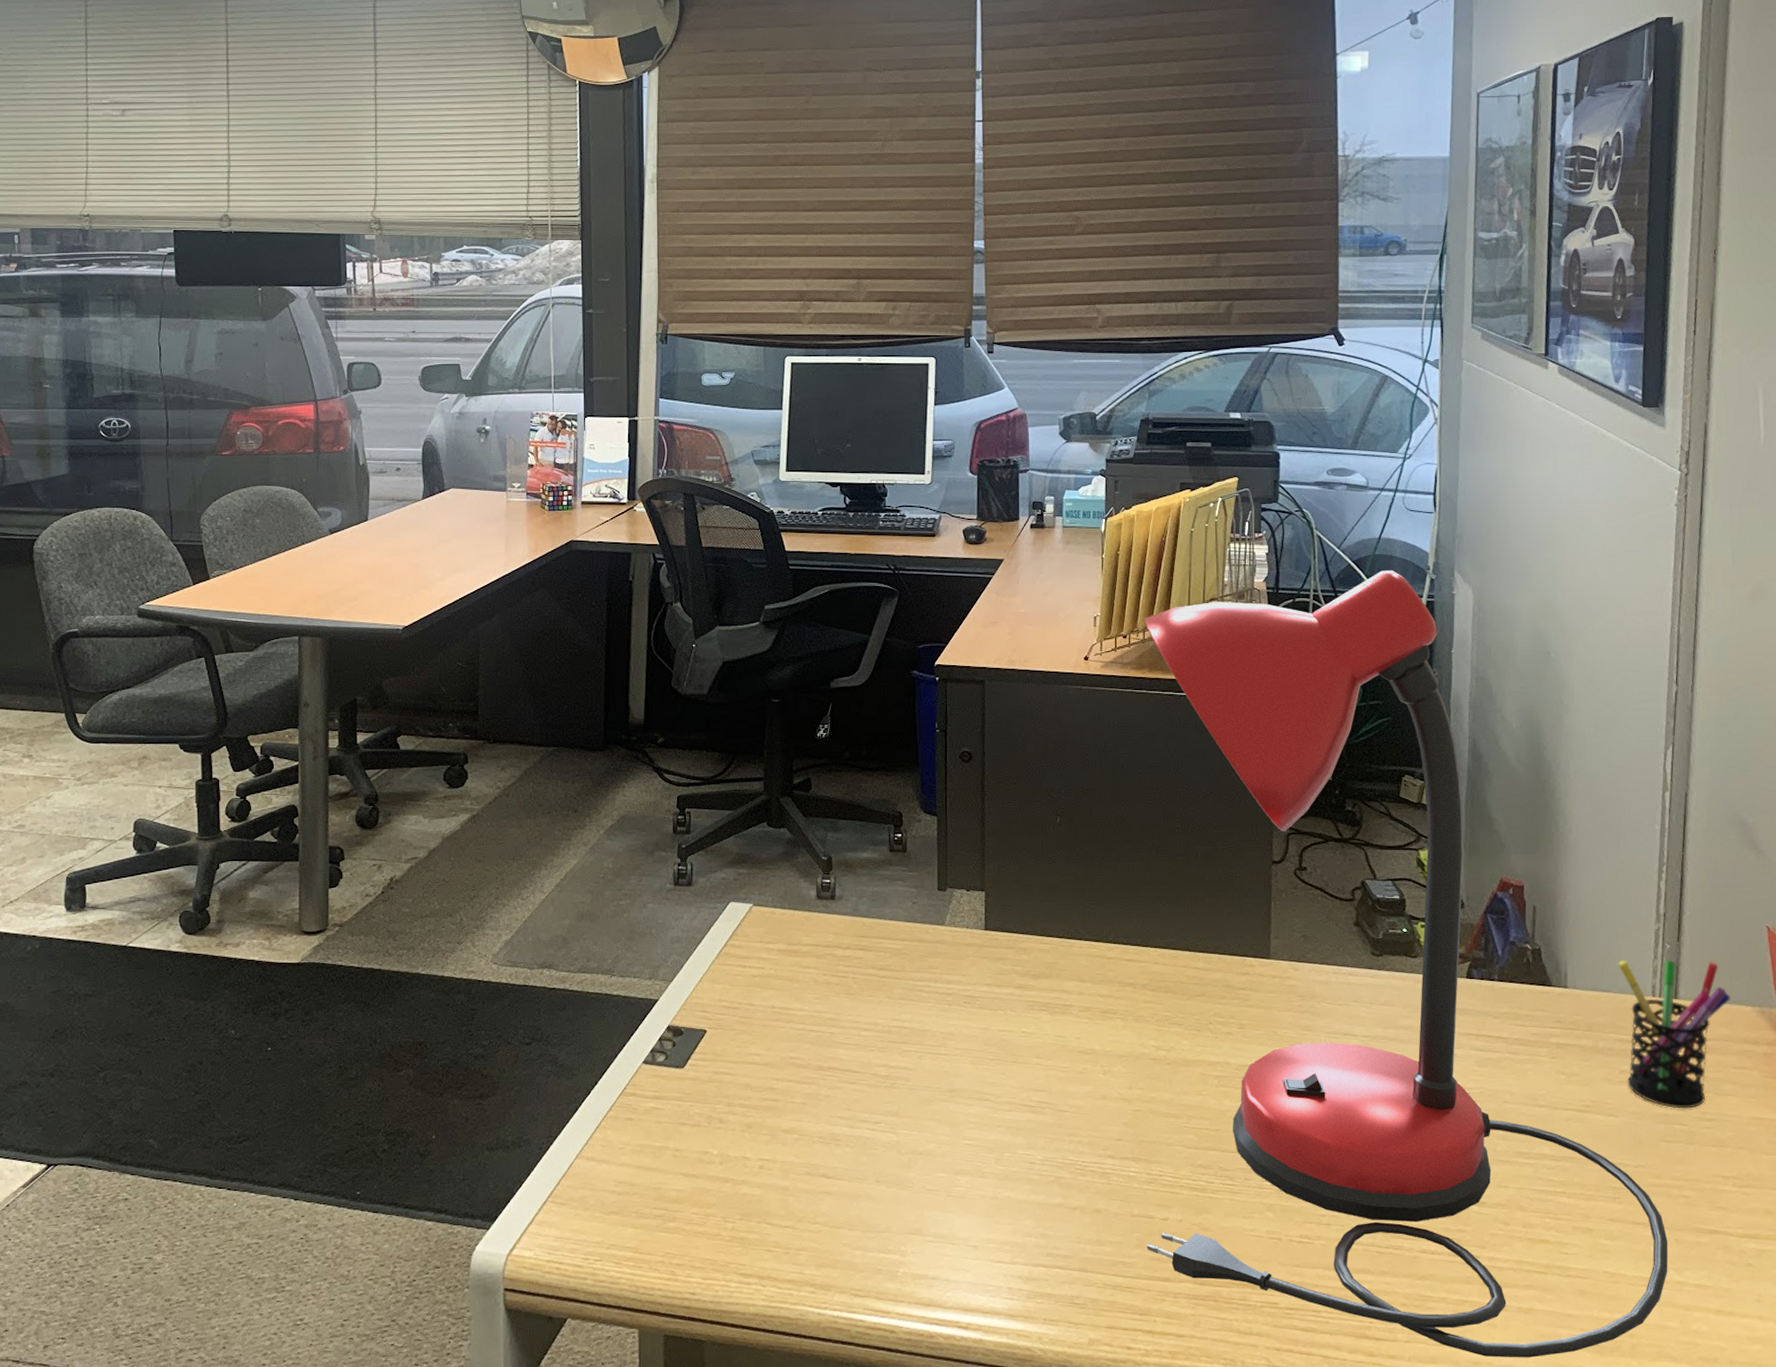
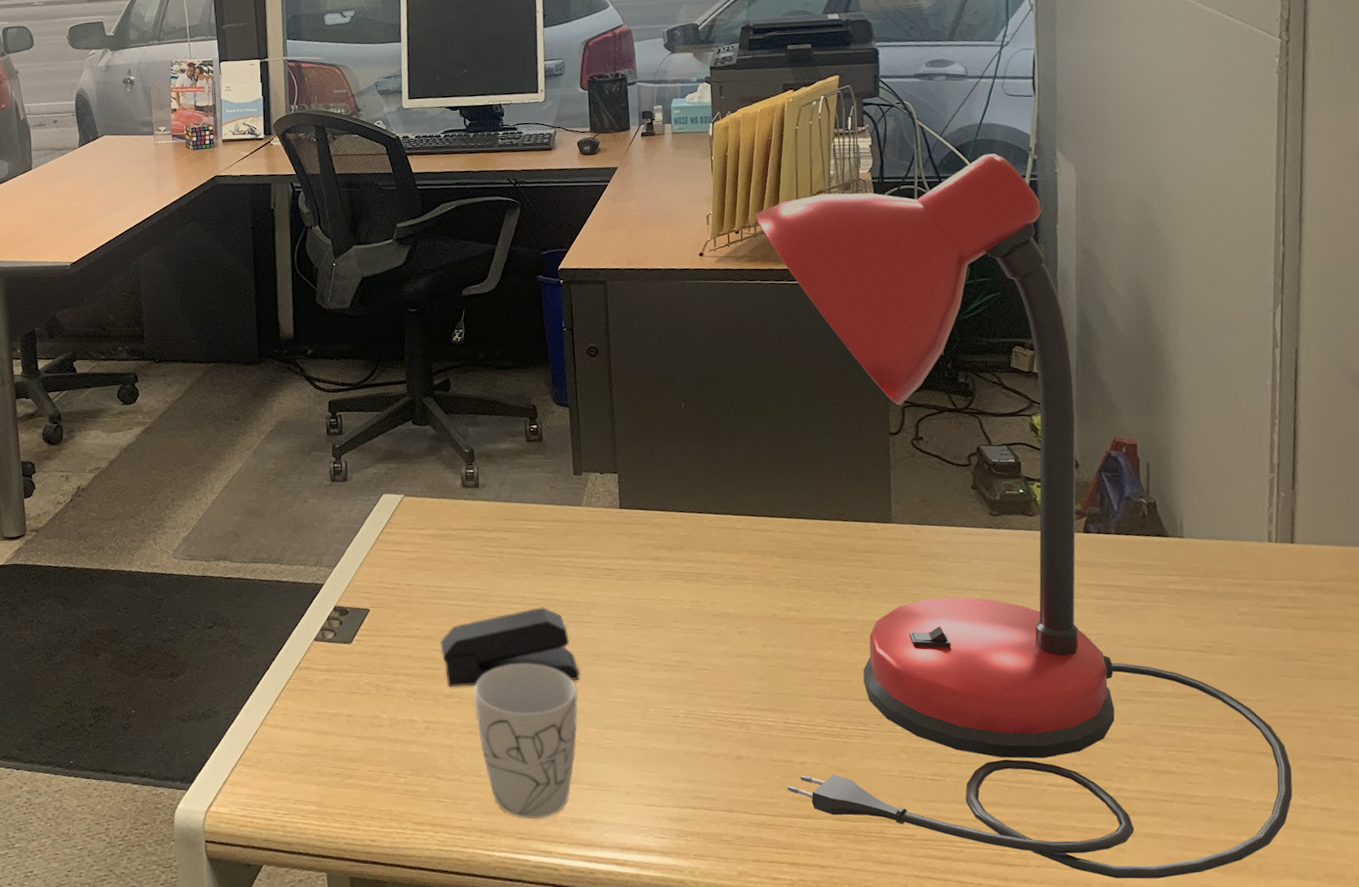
stapler: none [782,1035,931,1122] -> present [440,607,580,687]
mug: none [815,1098,928,1274] -> present [474,663,578,820]
pen holder: present [1618,959,1730,1109] -> none [1233,506,1347,646]

